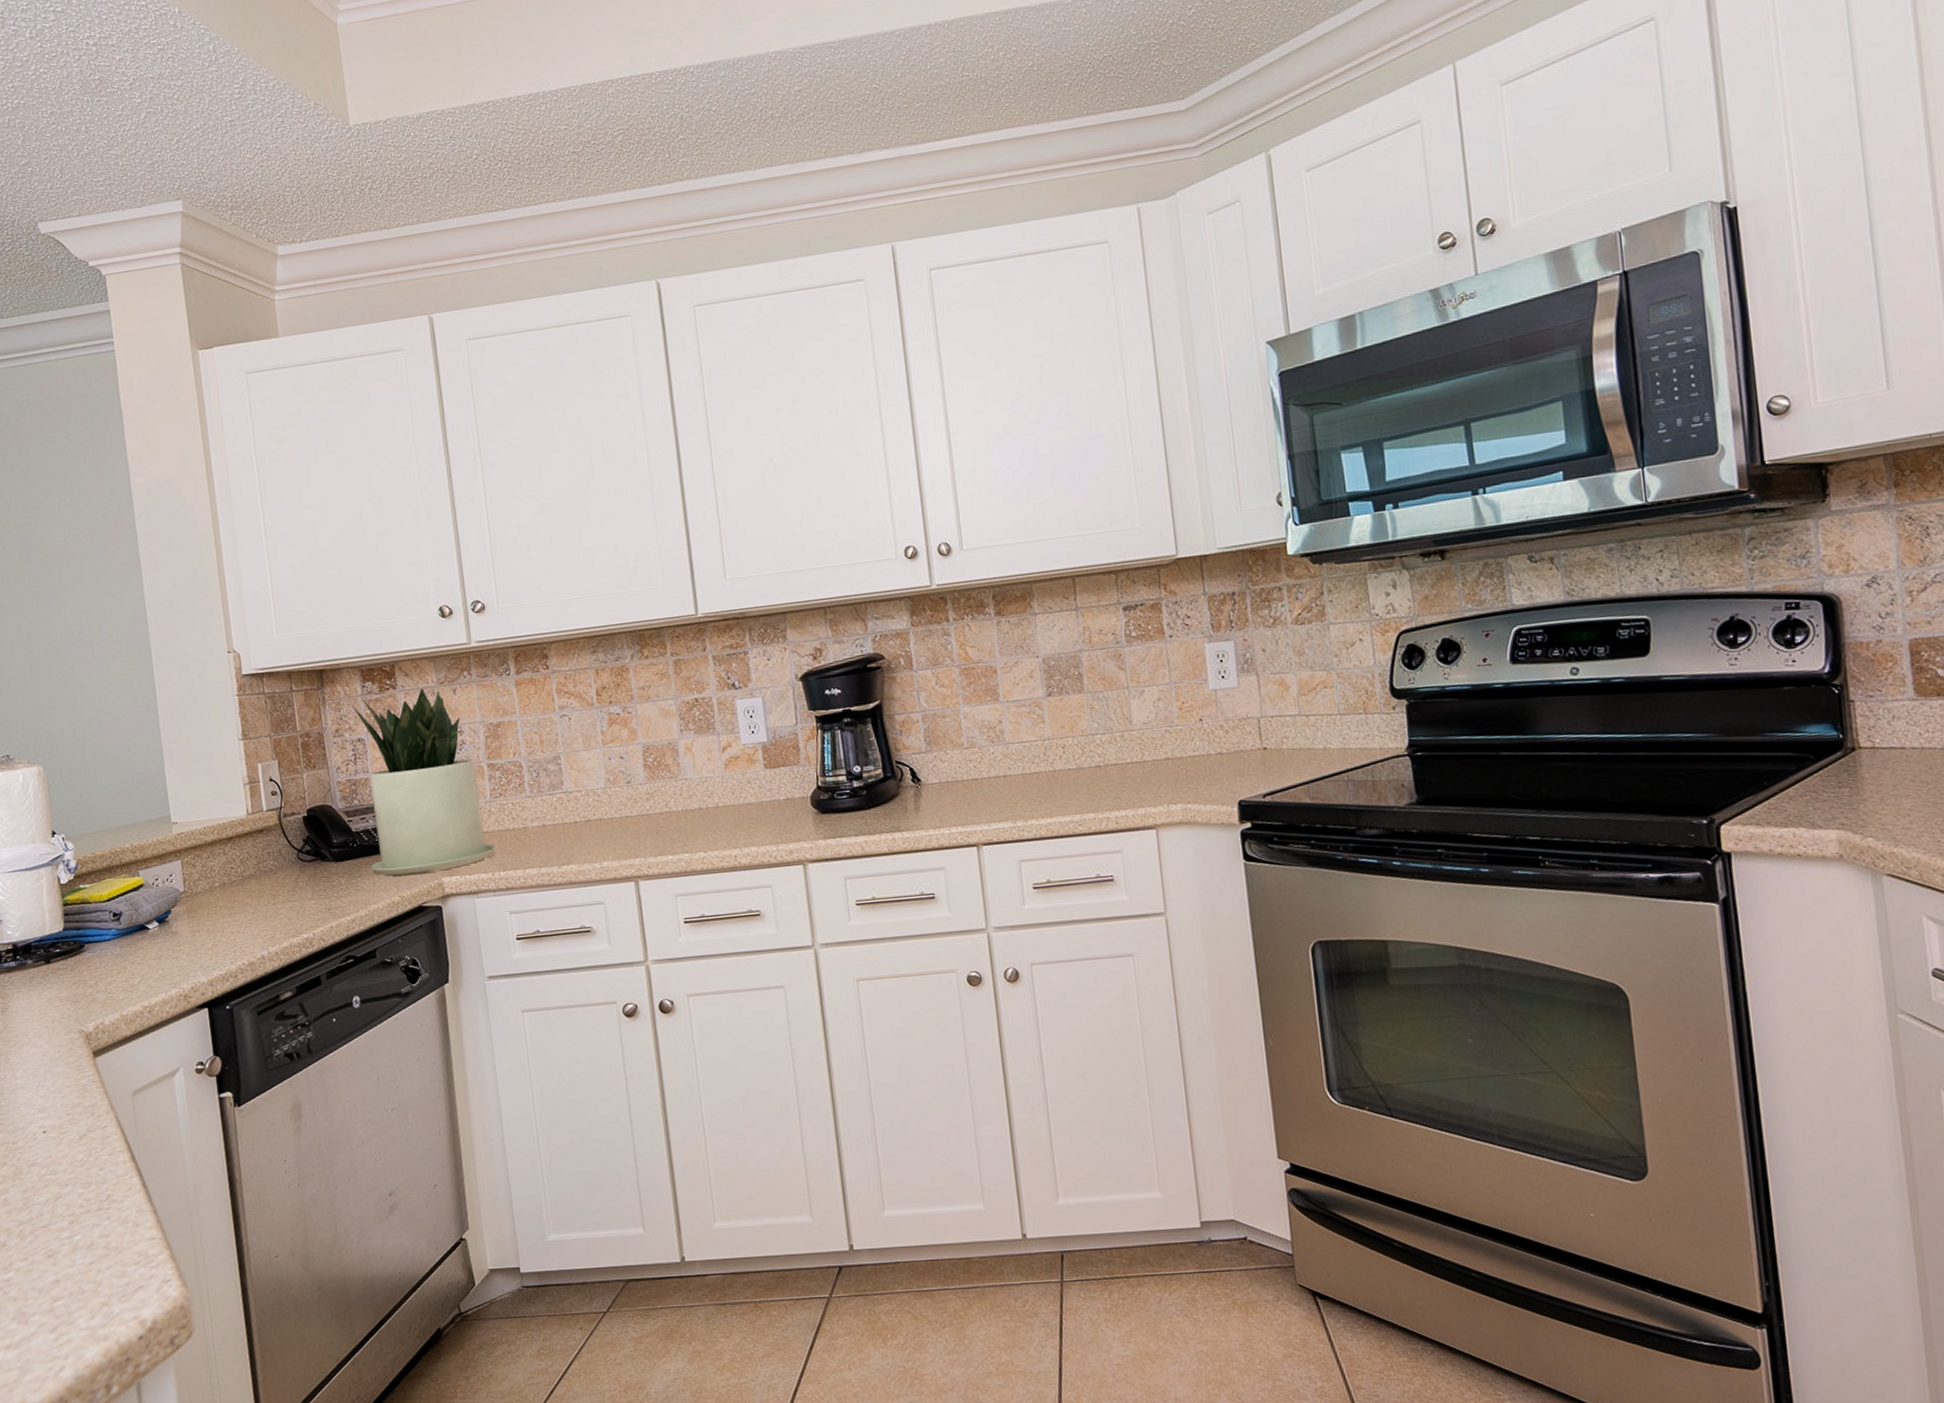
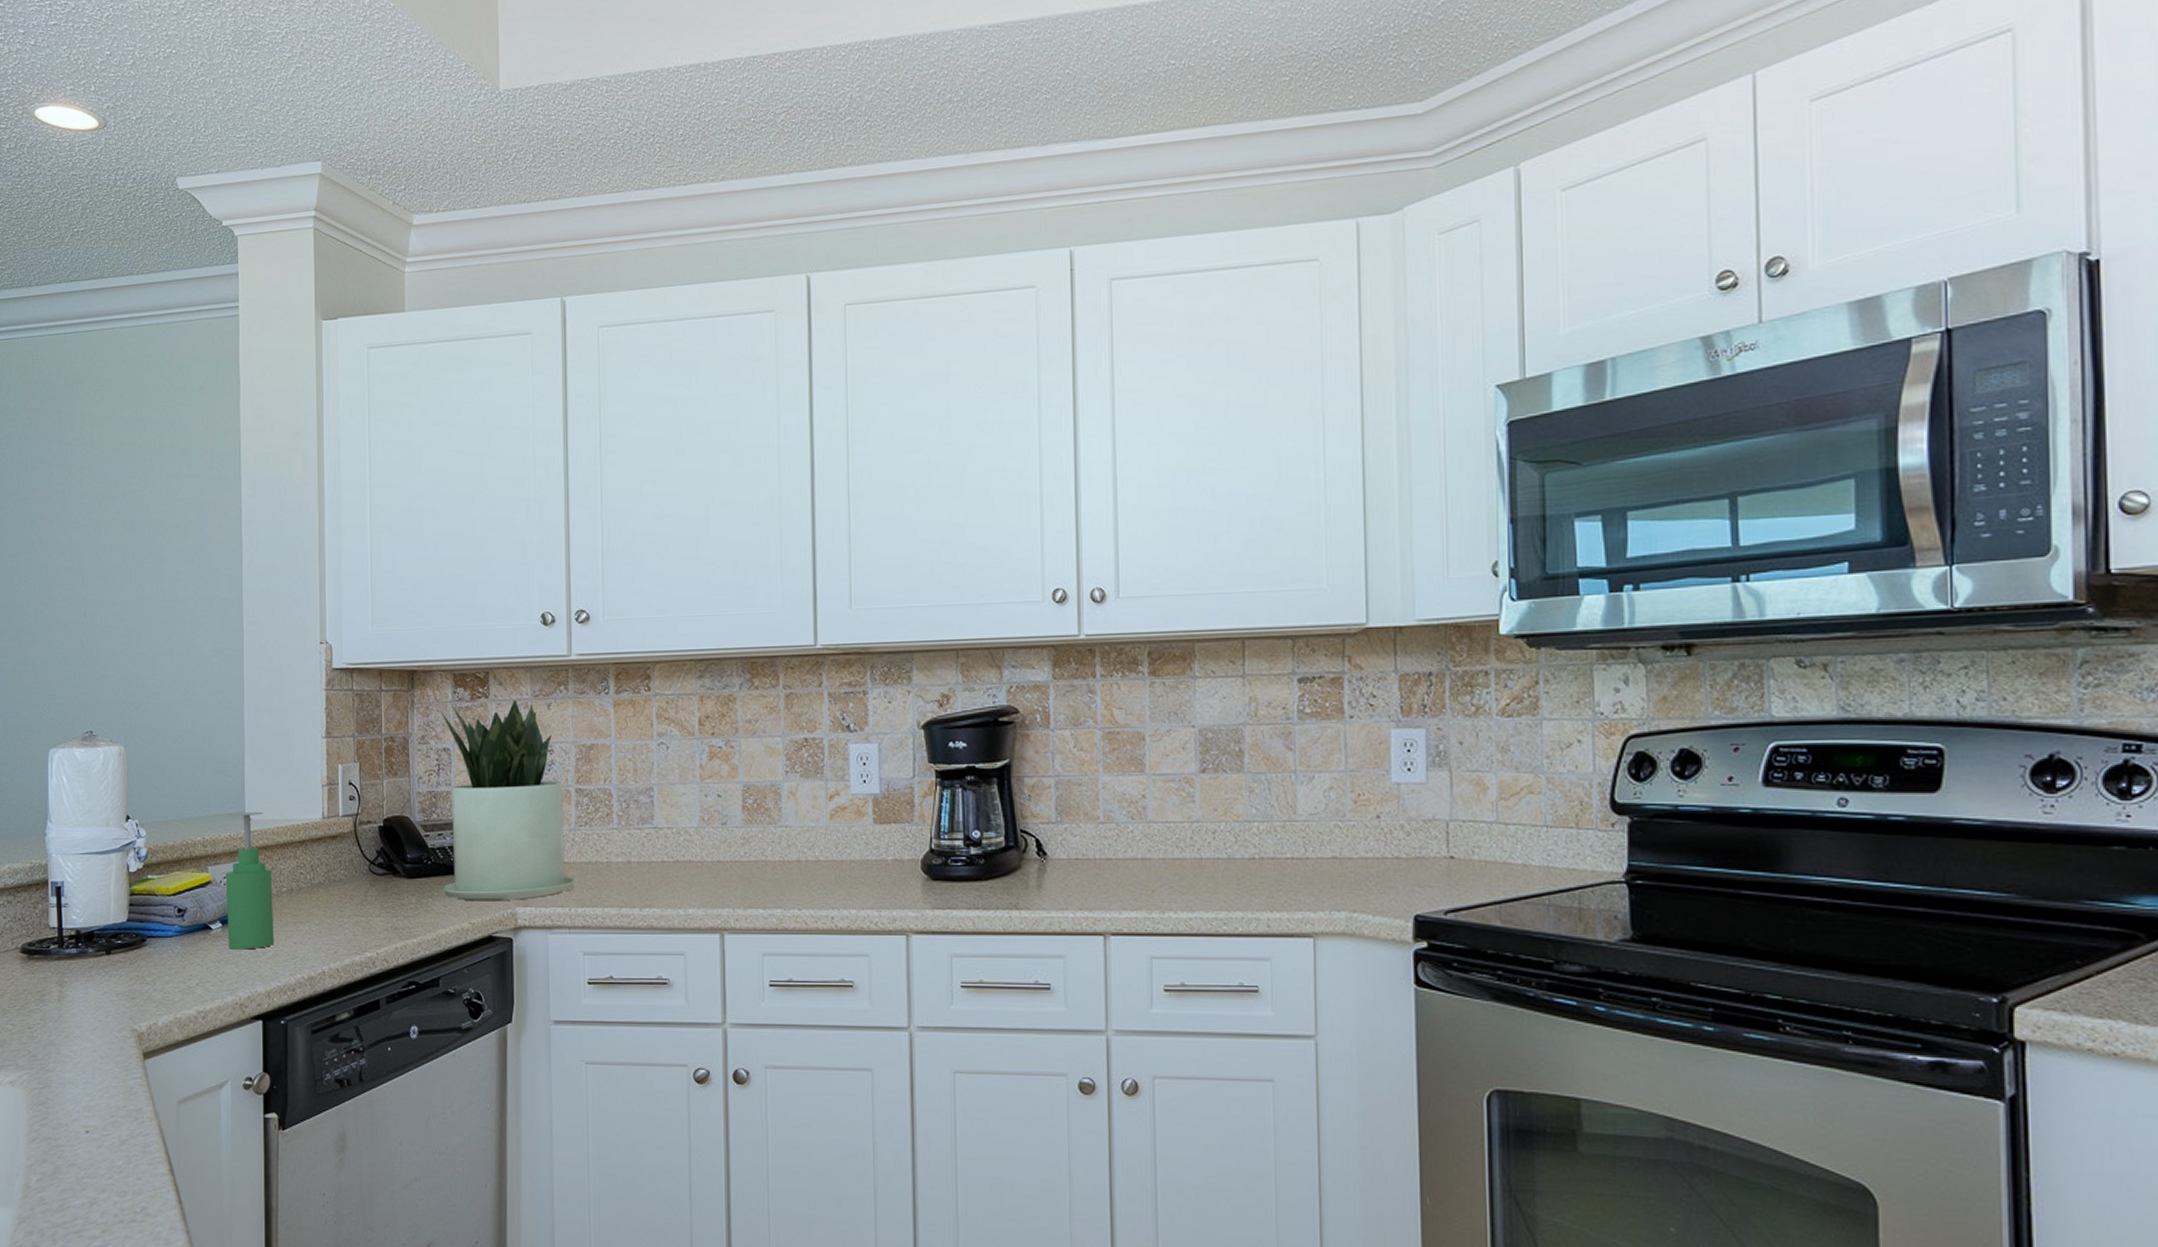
soap dispenser: none [153,814,212,946] -> present [225,811,274,950]

